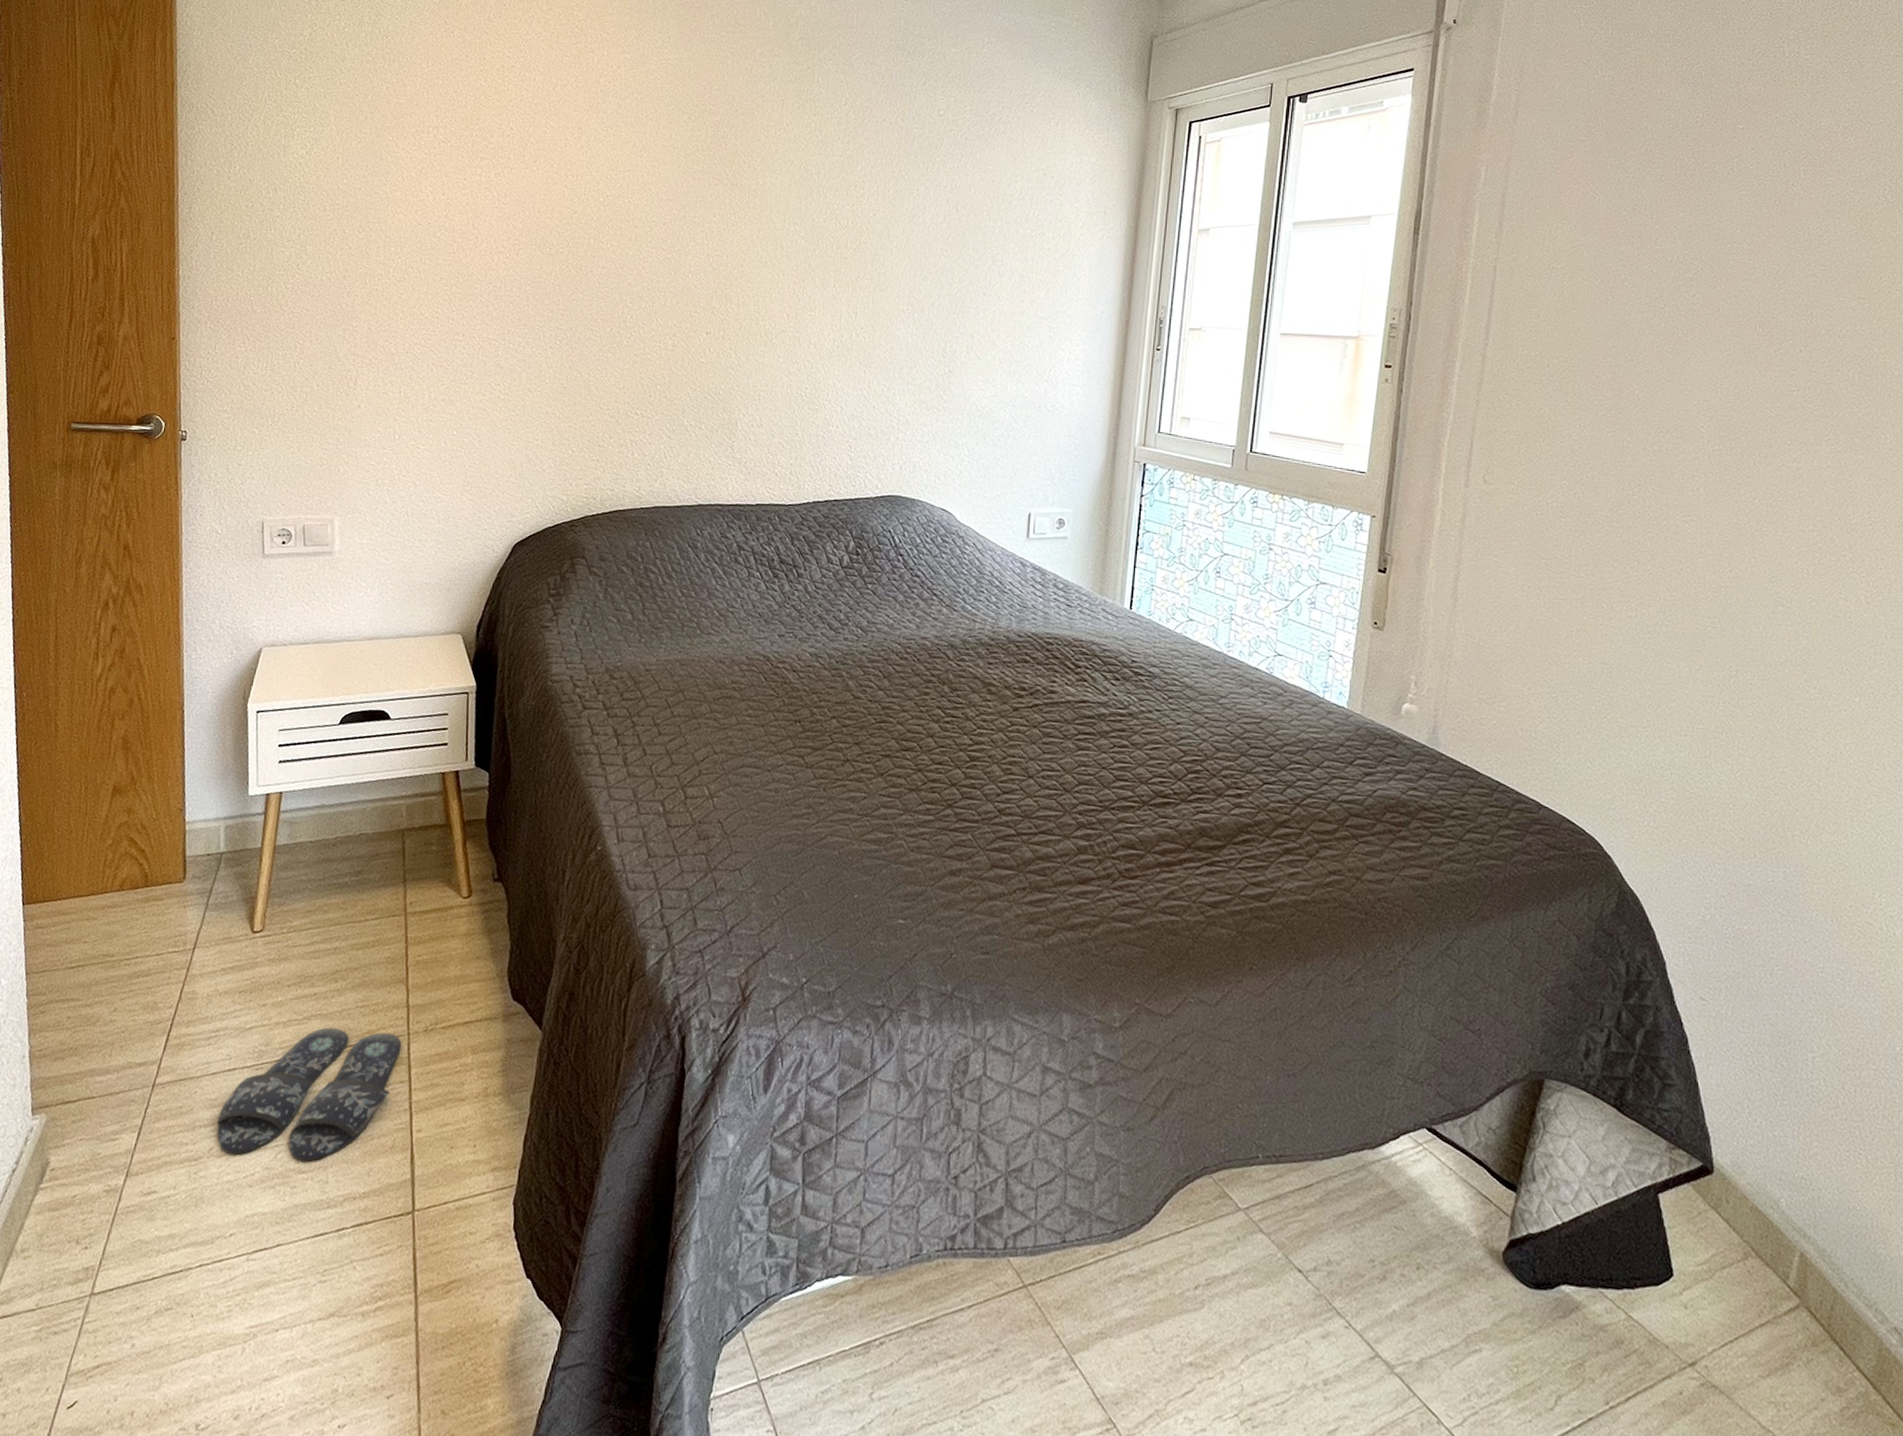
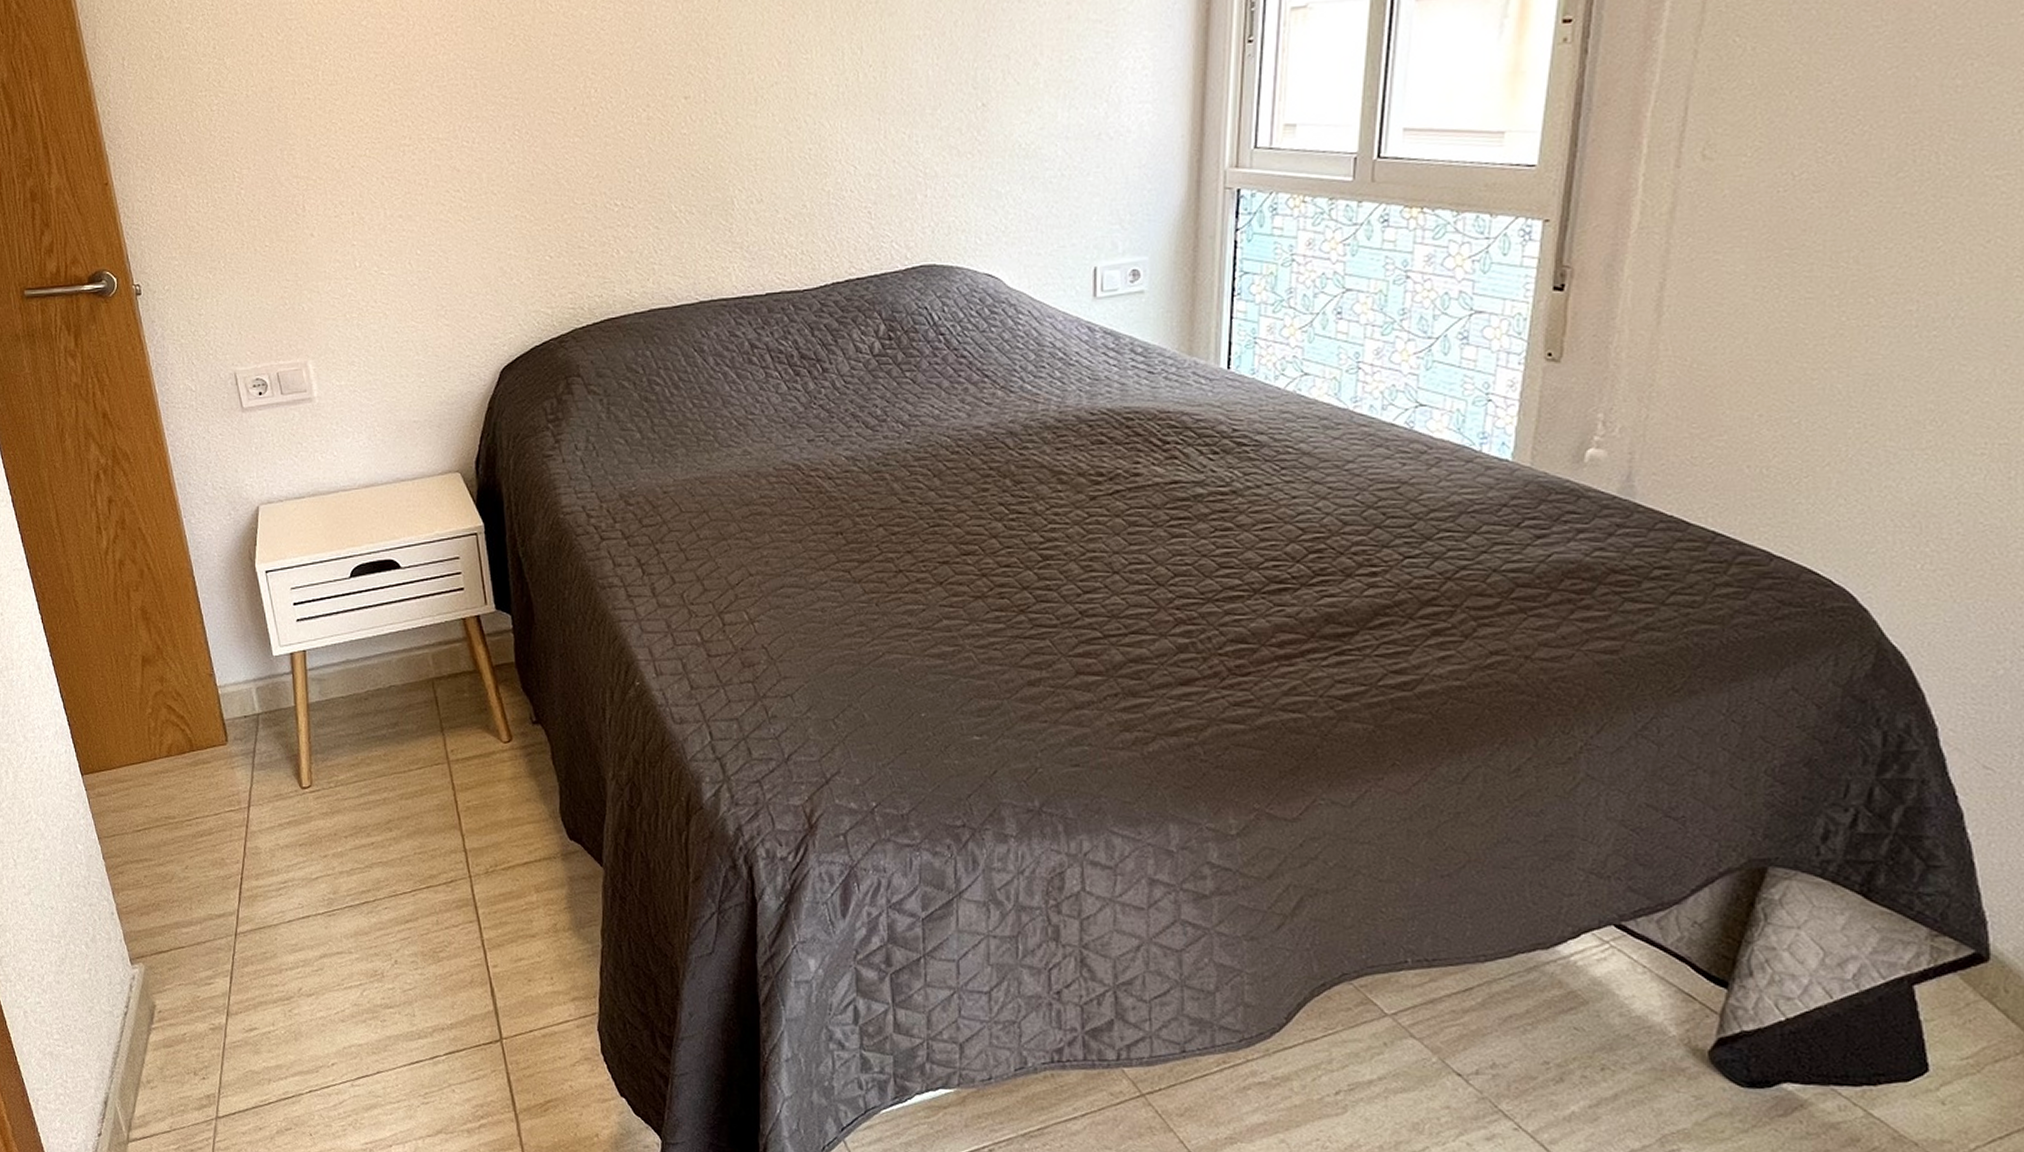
slippers: present [217,1027,402,1163] -> none [300,874,465,999]

